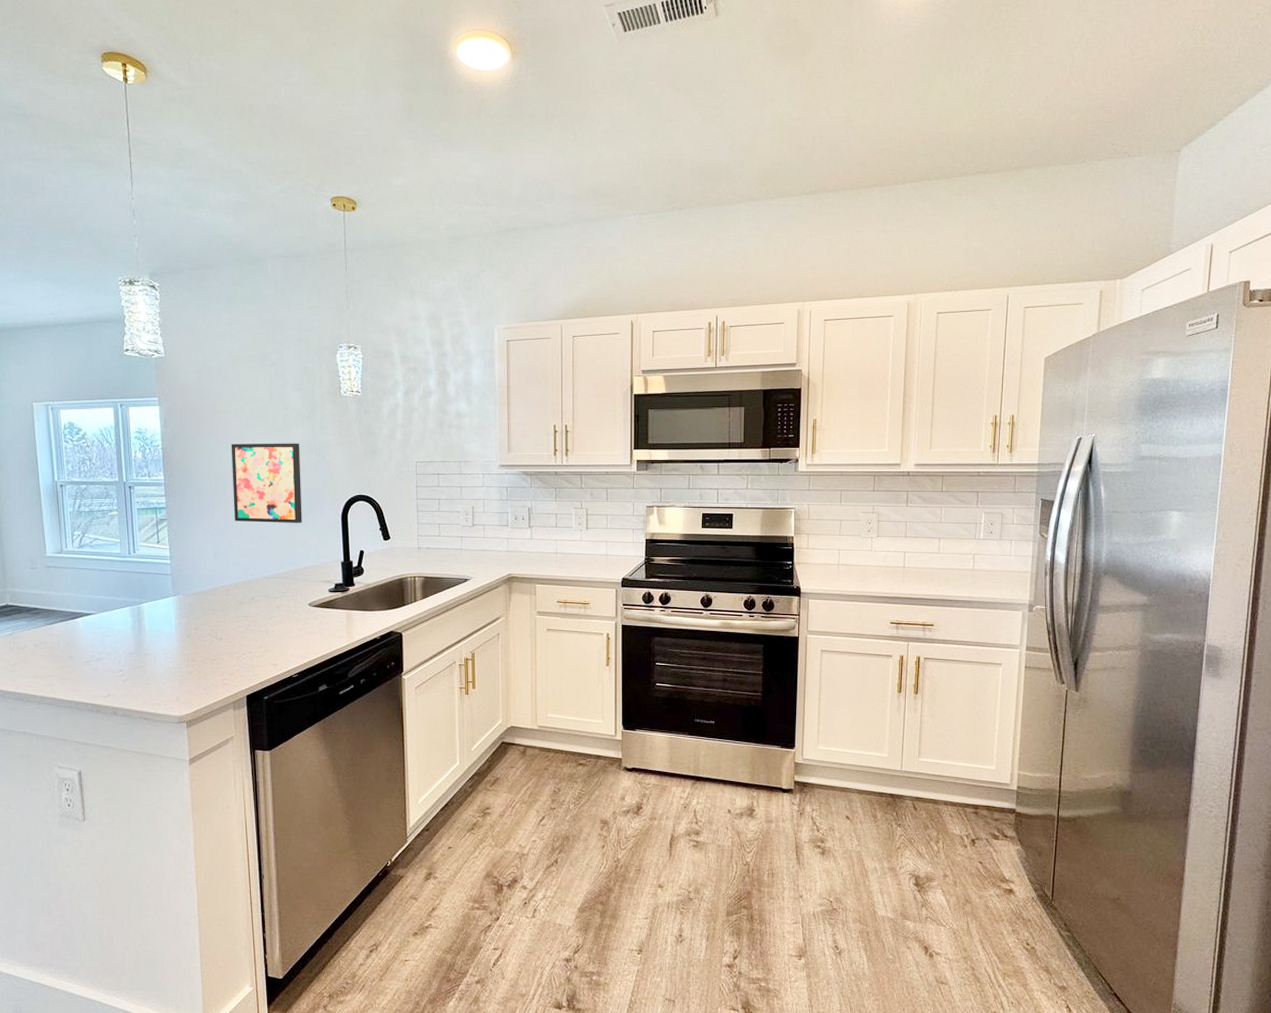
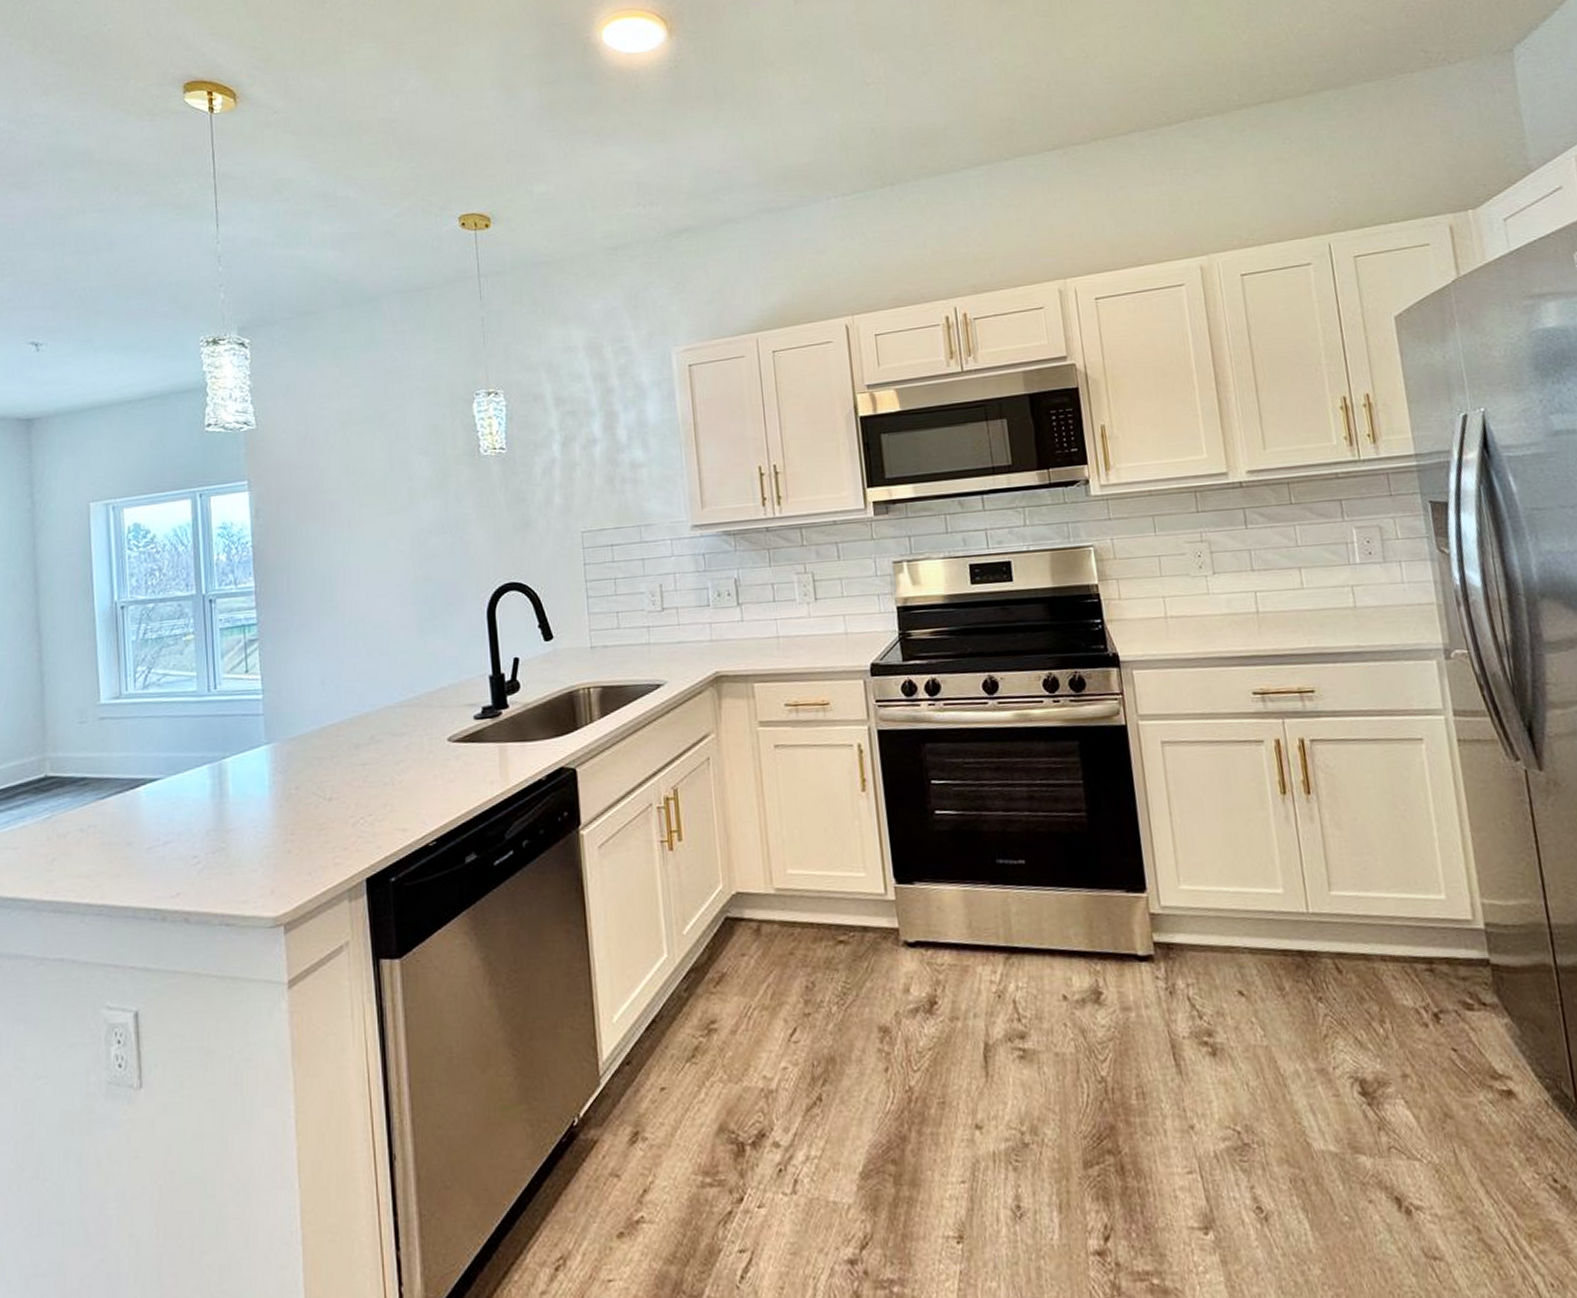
wall art: present [231,443,302,524] -> none [341,522,436,634]

